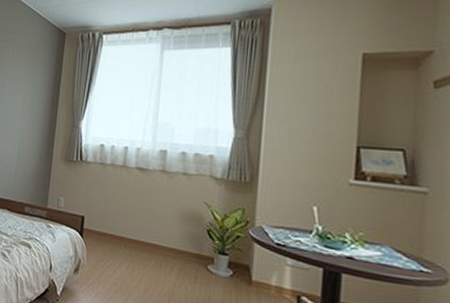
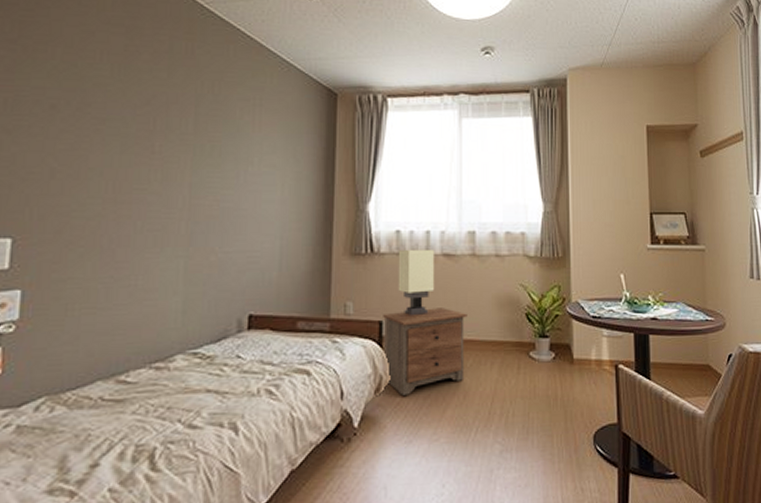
nightstand: none [84,210,154,279] -> present [383,308,467,395]
table lamp: none [98,161,130,216] -> present [398,250,434,315]

